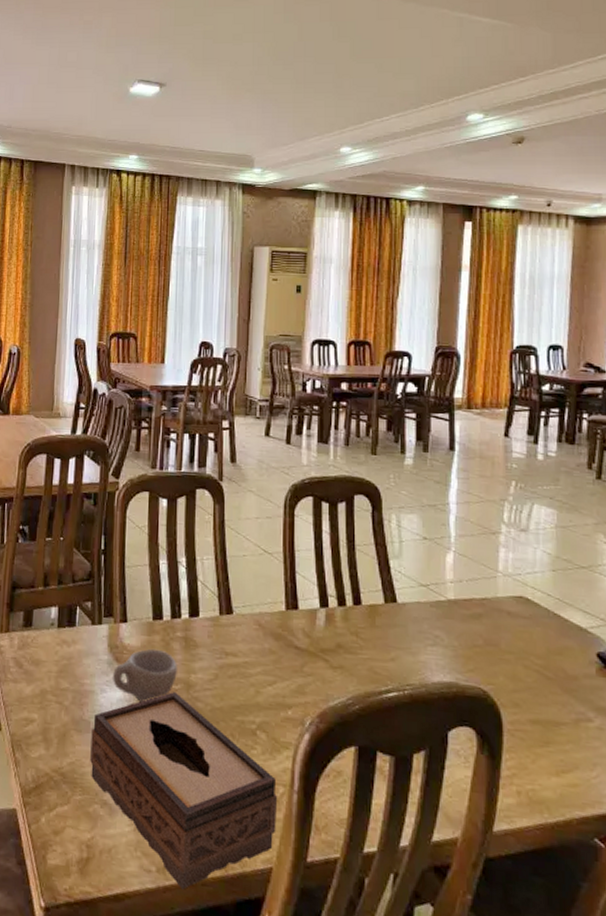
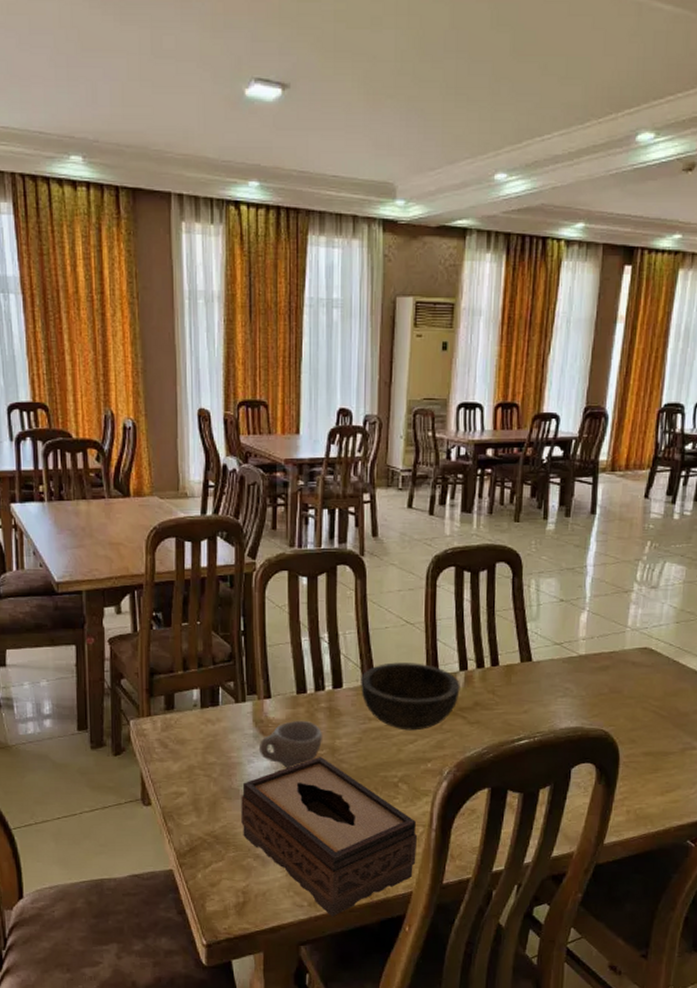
bowl: none [218,593,321,671] -> present [361,662,460,731]

